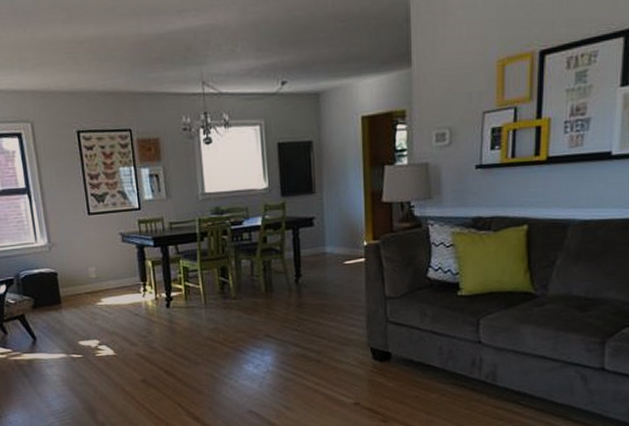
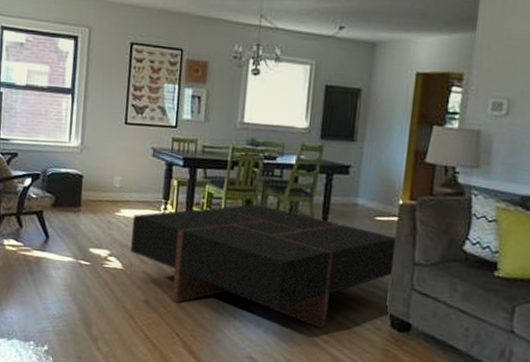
coffee table: none [114,270,368,376] -> present [130,204,399,329]

